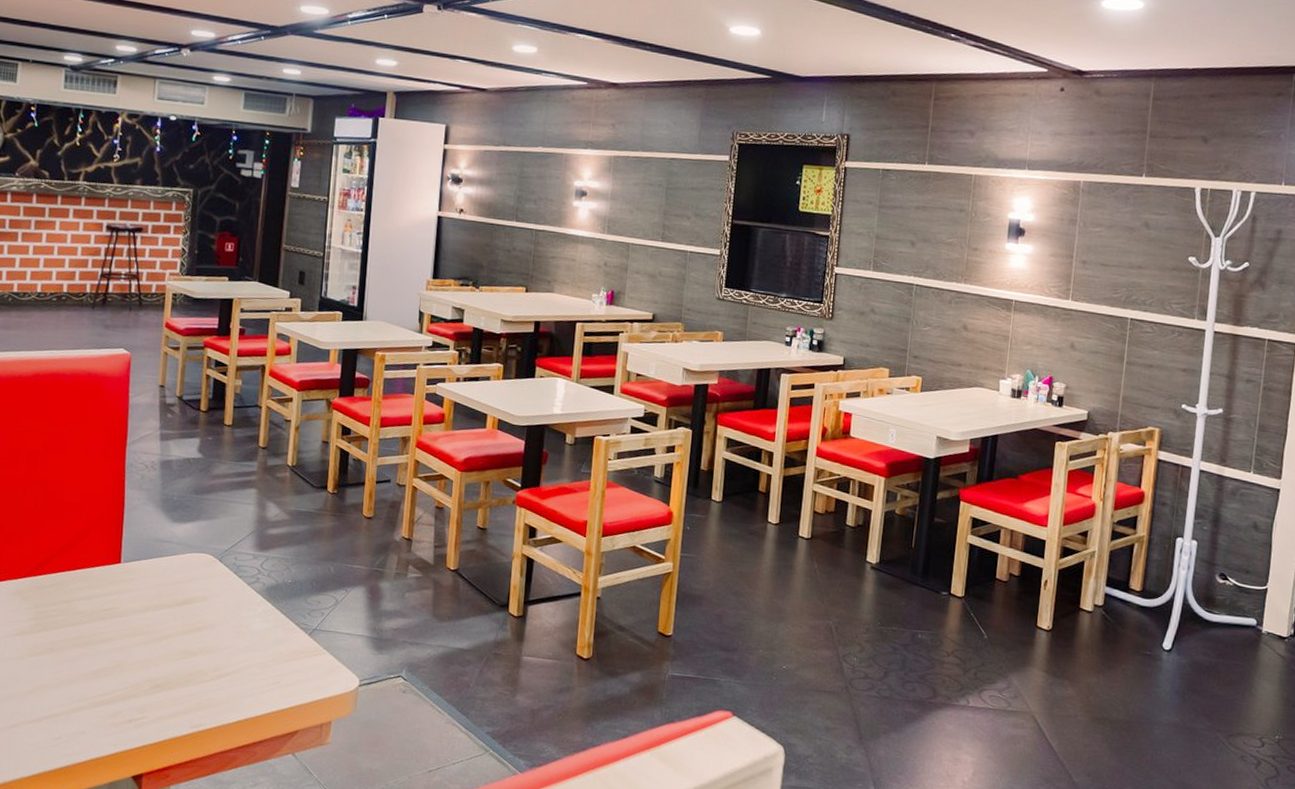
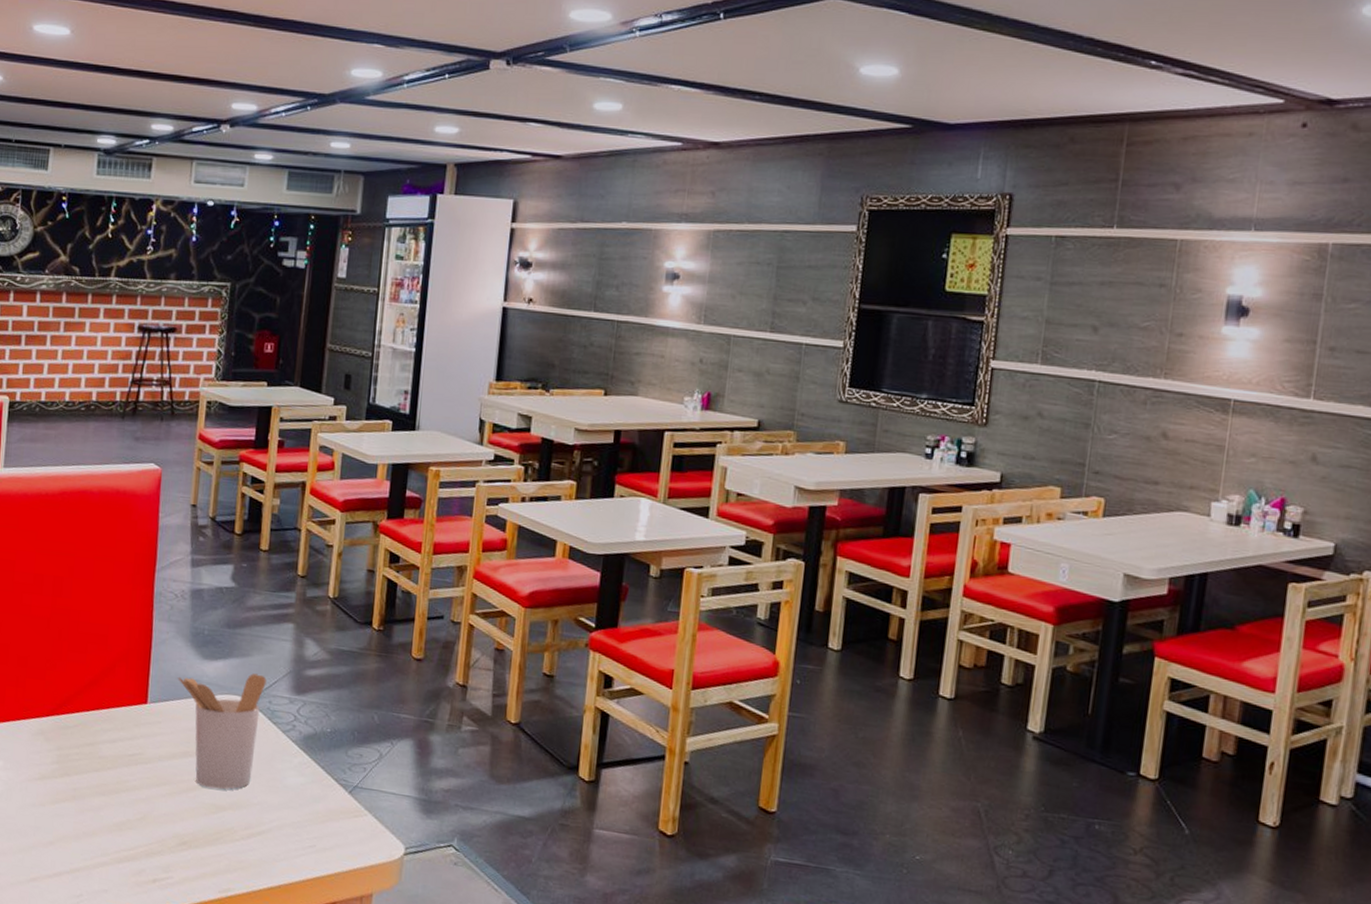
utensil holder: none [149,533,232,637] -> present [178,673,267,790]

